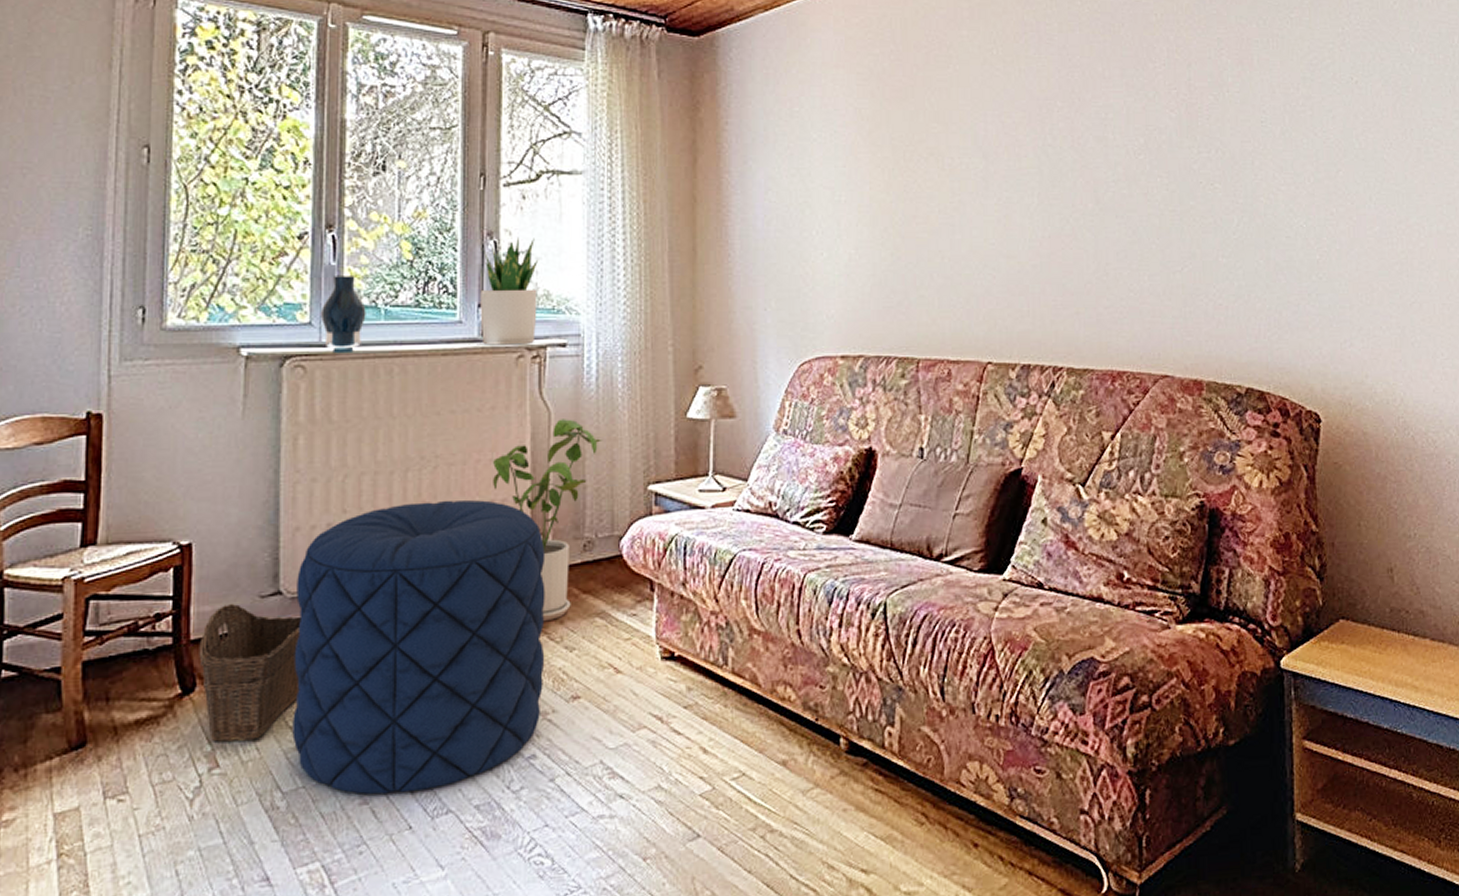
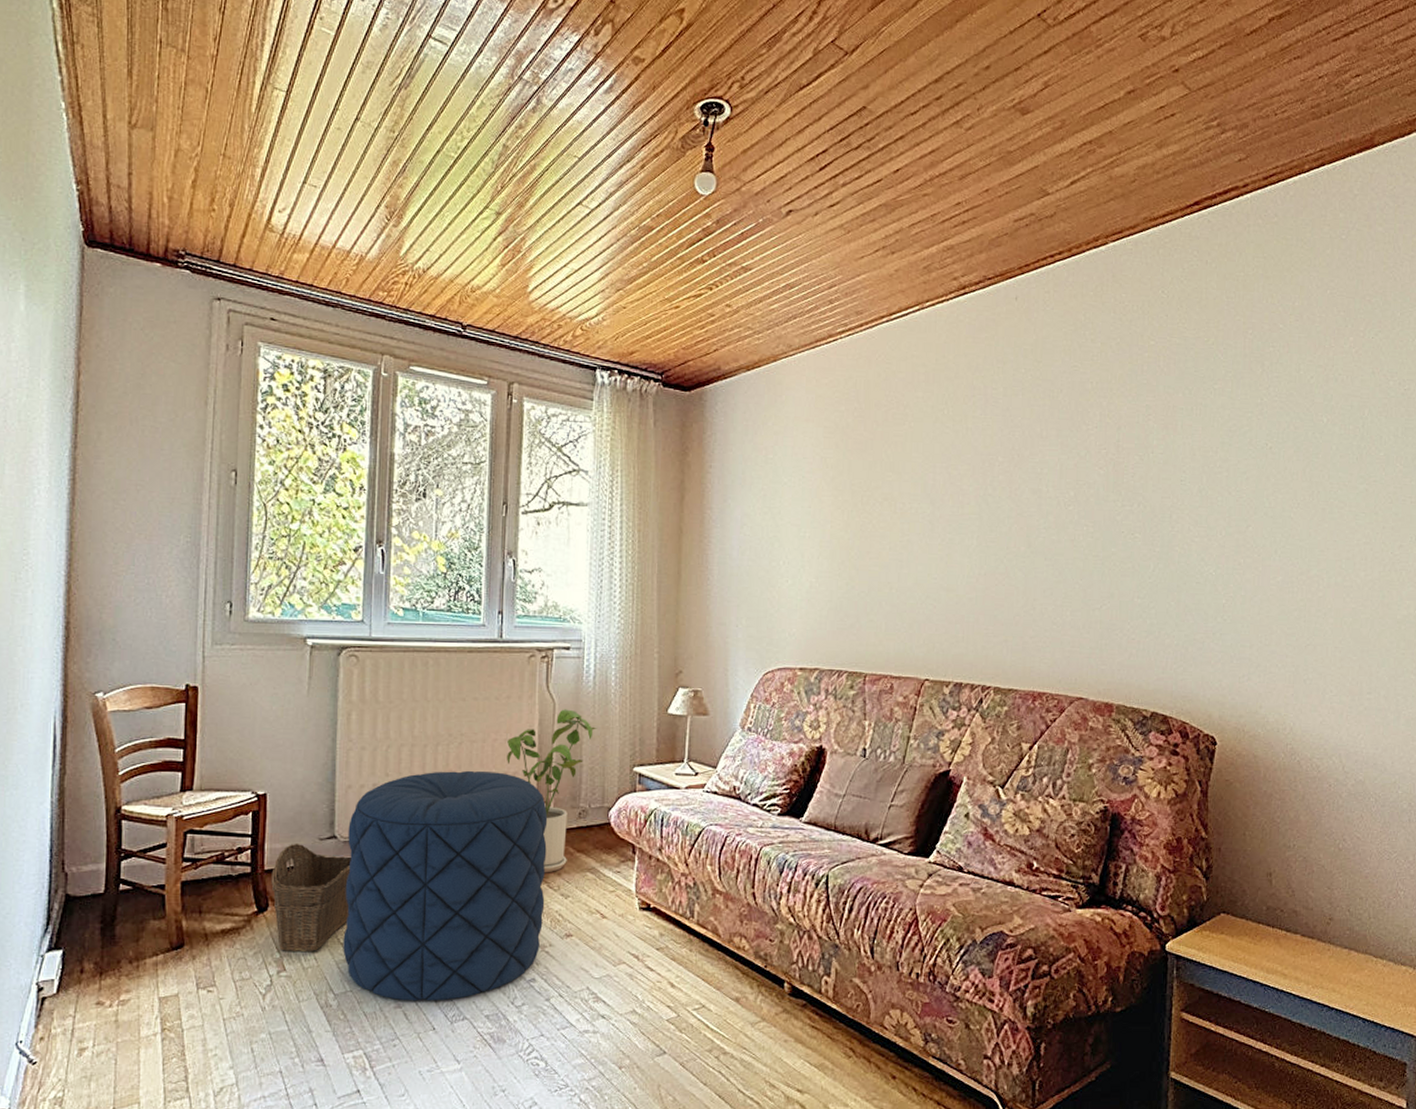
vase: present [320,276,366,354] -> none [370,583,408,647]
planter: present [480,236,539,345] -> none [500,556,550,647]

